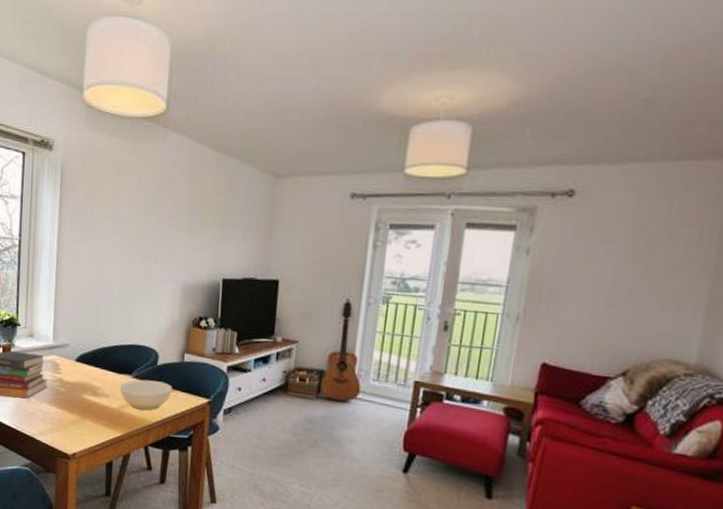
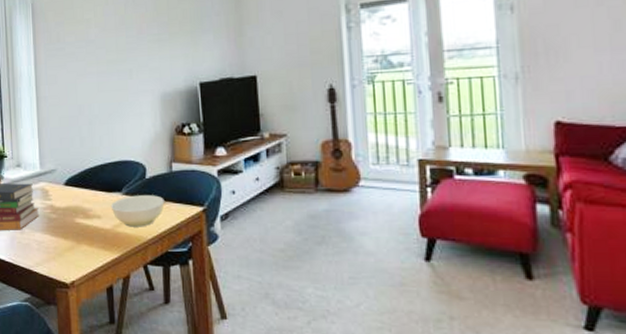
books: present [212,327,238,354] -> none [198,131,224,159]

